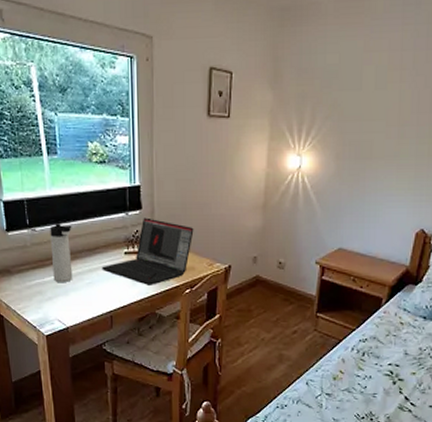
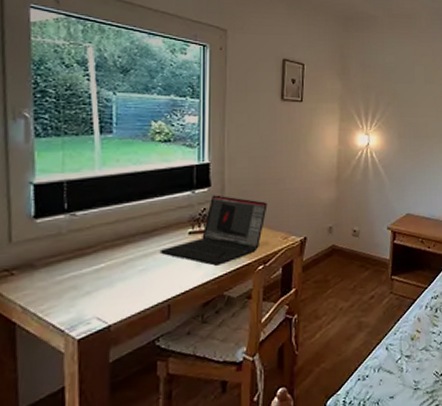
thermos bottle: present [50,224,73,283] -> none [94,206,125,274]

